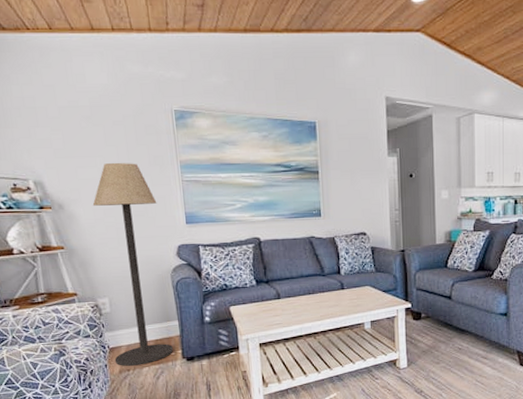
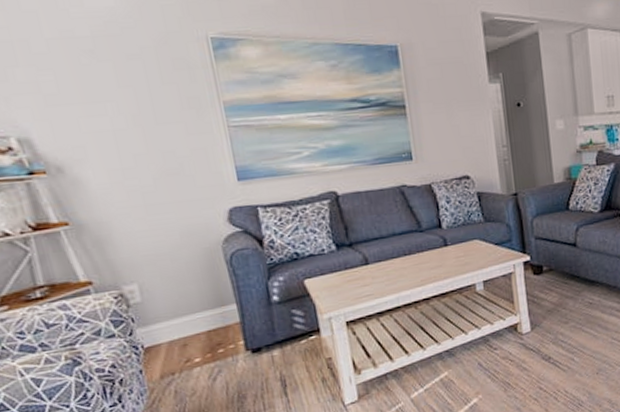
floor lamp: present [92,162,173,366] -> none [105,107,233,370]

